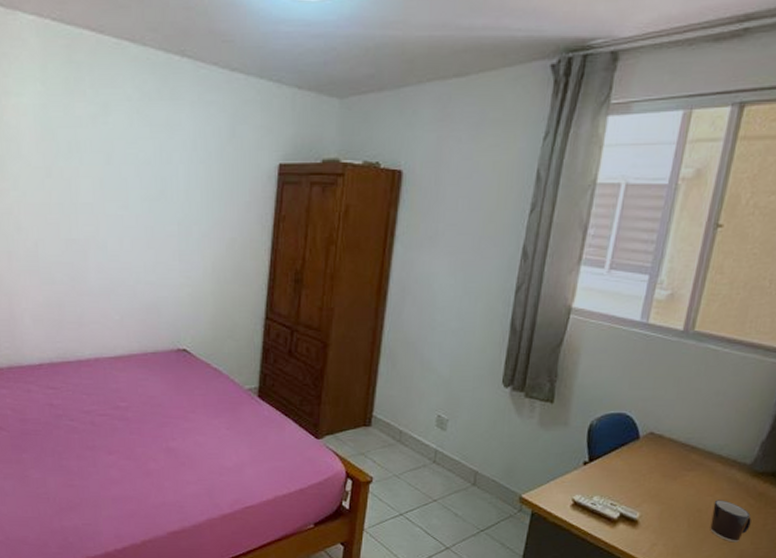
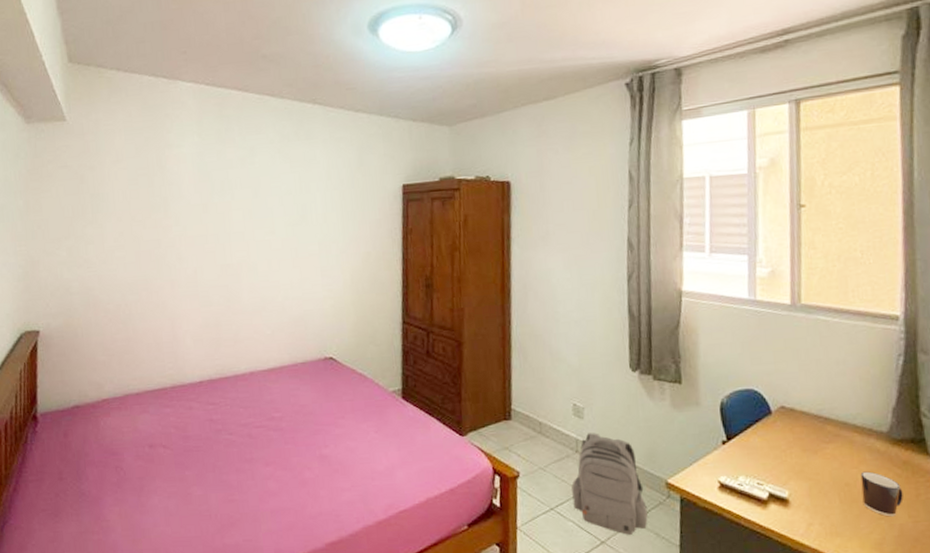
backpack: none [423,445,497,543] -> present [571,433,648,535]

